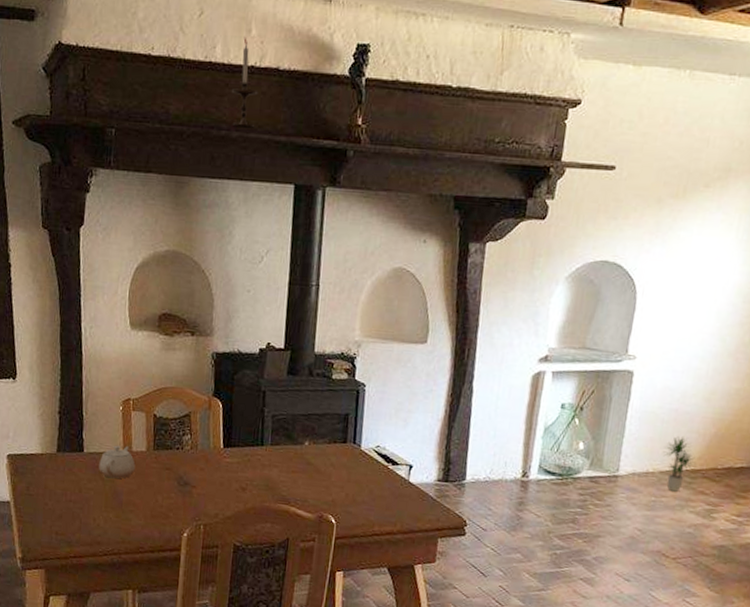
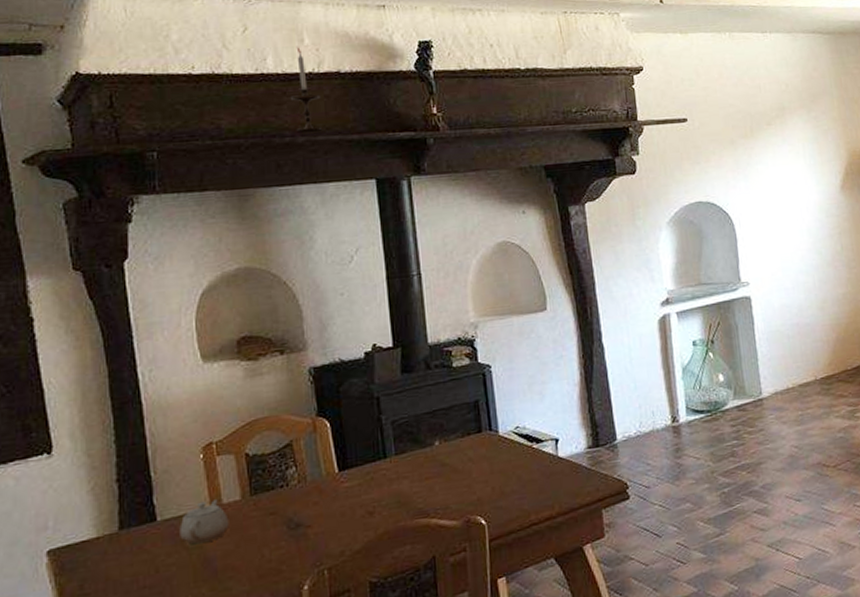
potted plant: present [663,436,697,492] -> none [797,347,830,402]

